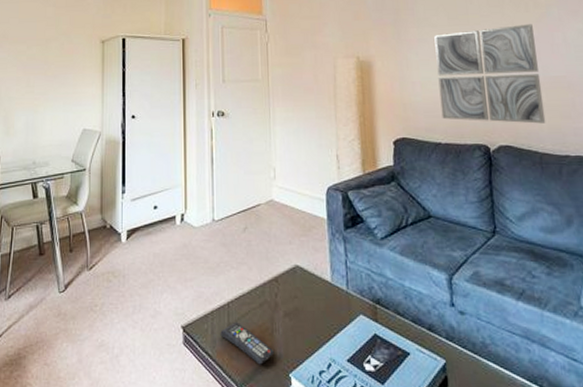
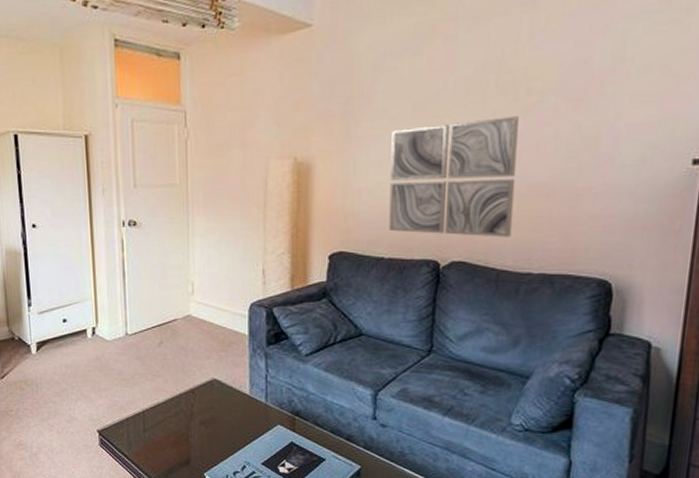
remote control: present [220,322,275,365] -> none [136,428,190,465]

